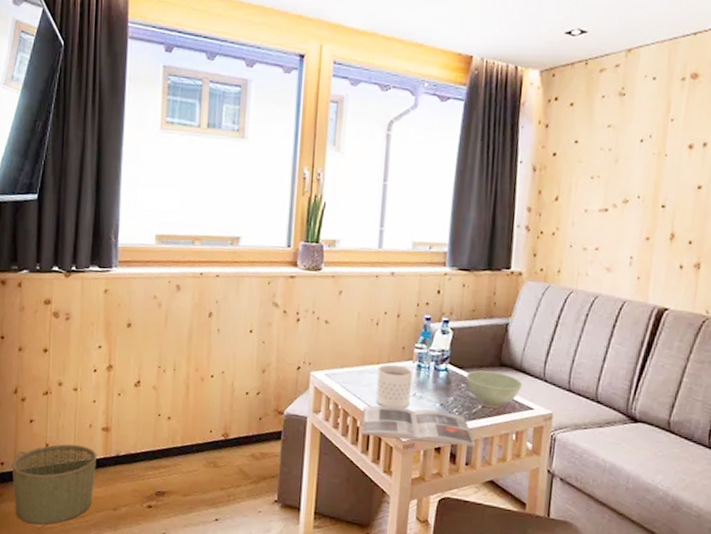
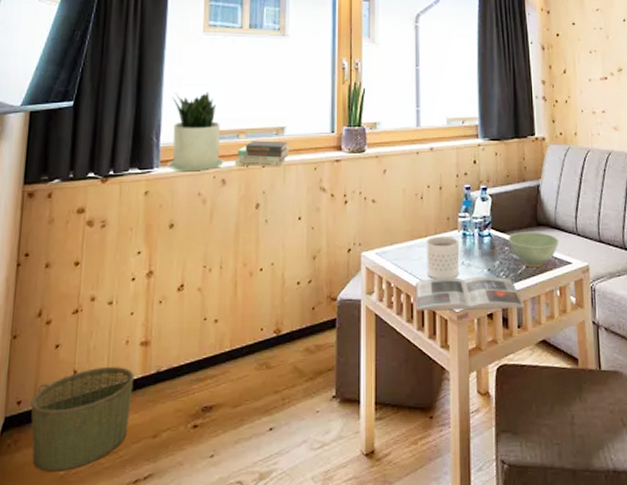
planter: none [125,193,179,276] -> present [167,92,224,172]
books: none [190,248,245,278] -> present [235,140,290,167]

